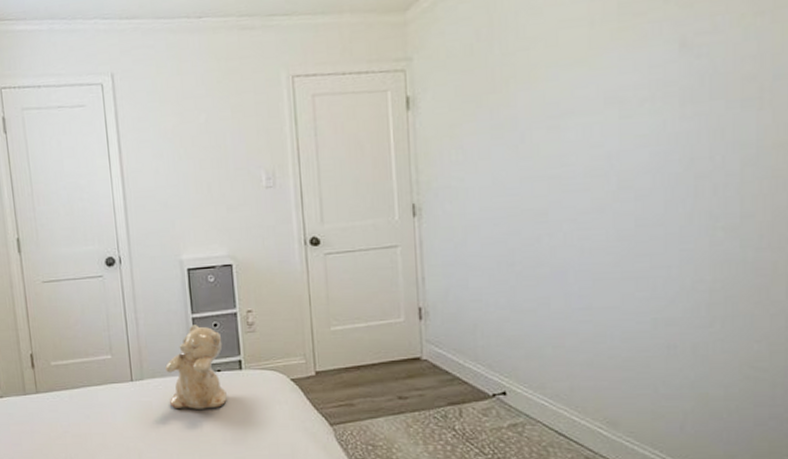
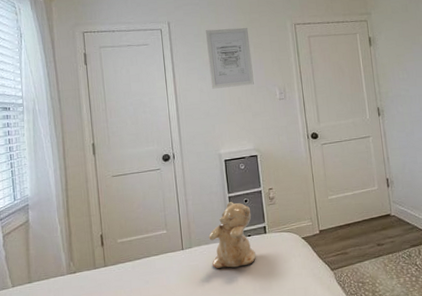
wall art: none [163,81,230,170] -> present [206,27,254,89]

